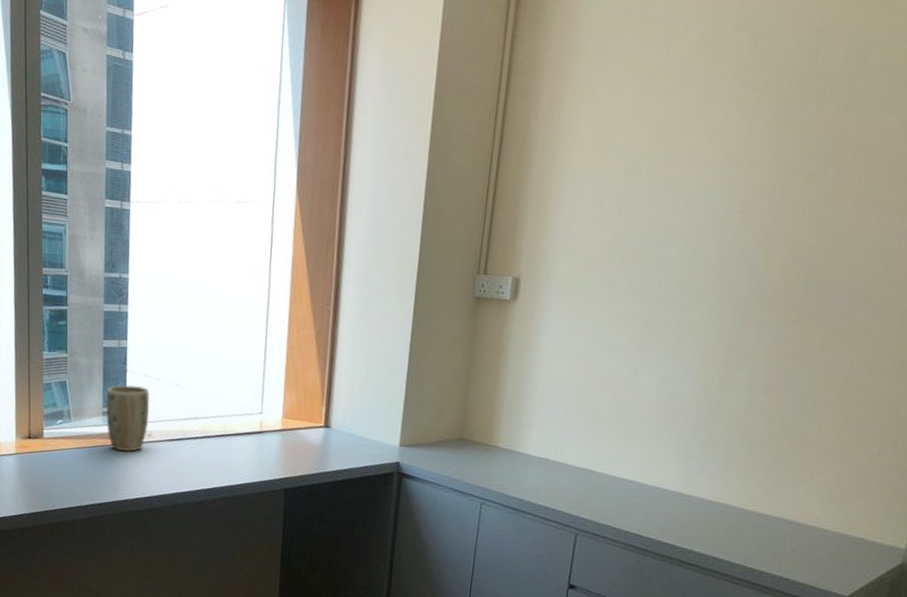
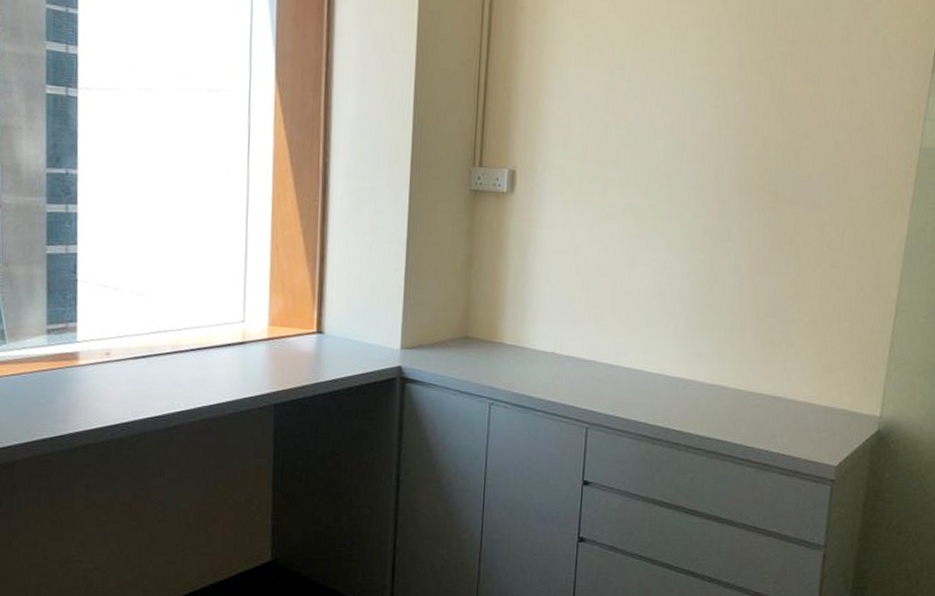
plant pot: present [105,384,150,452] -> none [50,296,107,375]

